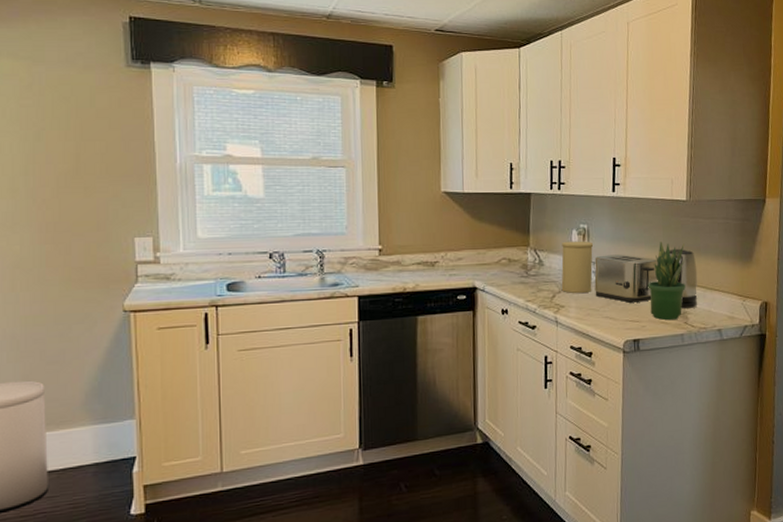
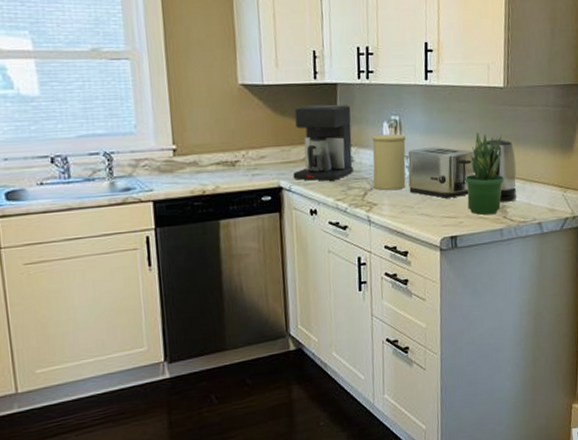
coffee maker: none [487,212,543,283] -> present [293,104,353,181]

